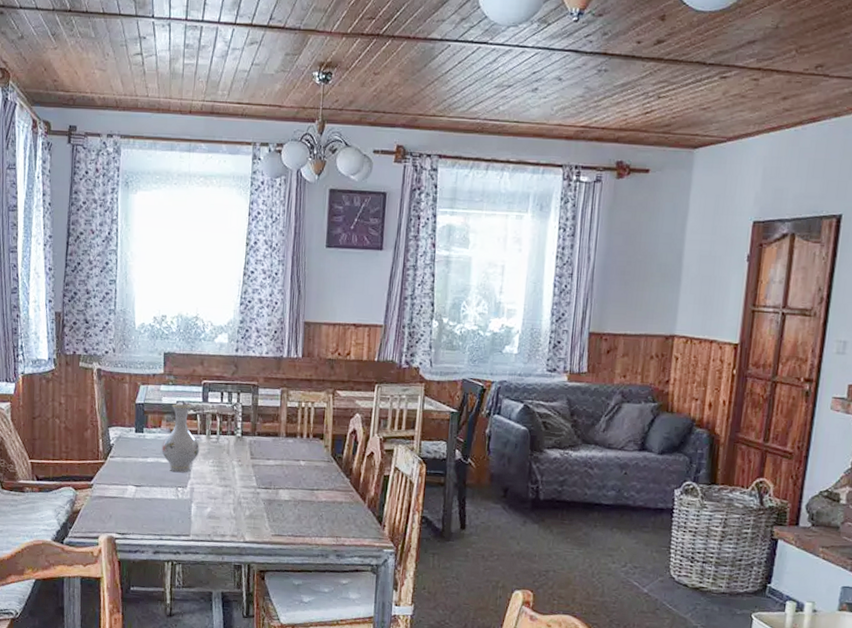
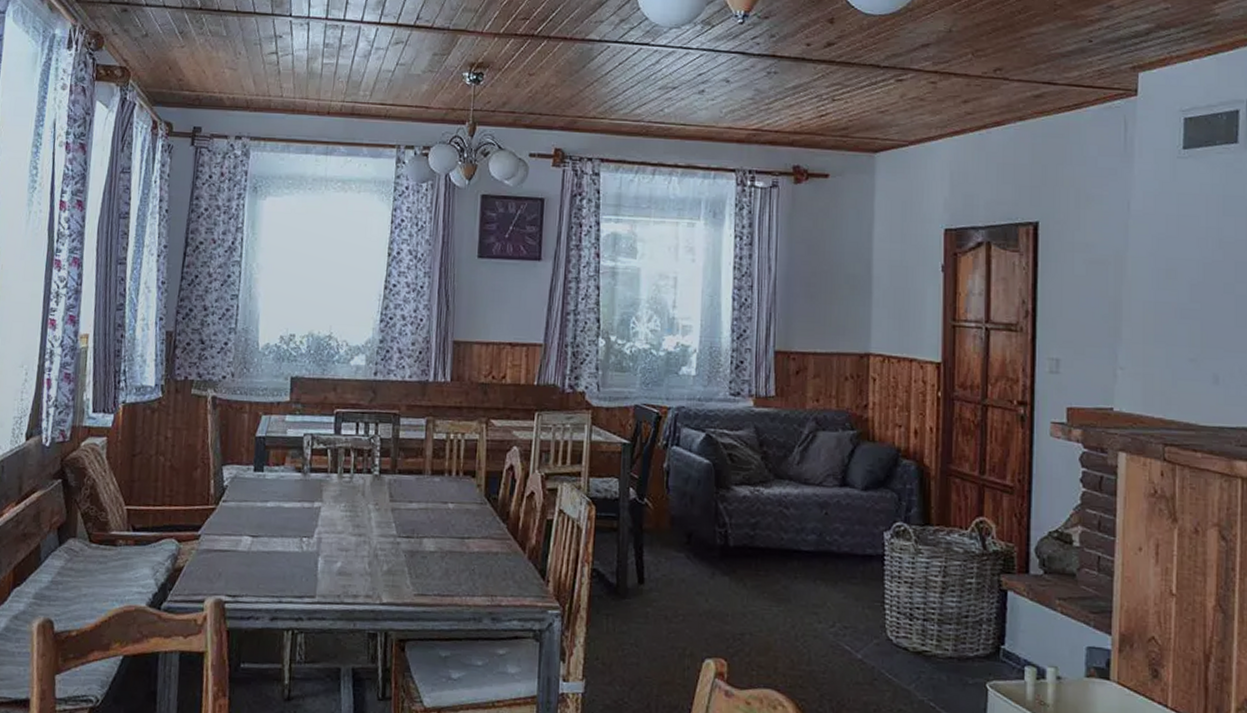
vase: present [161,404,200,473] -> none [284,437,330,520]

